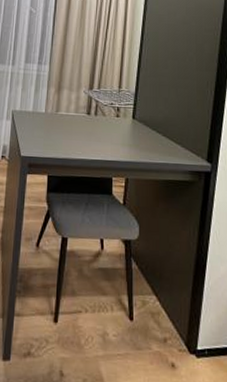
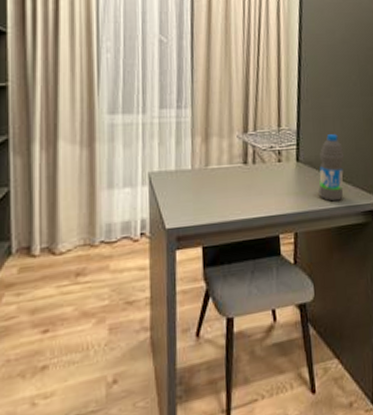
water bottle: none [150,100,177,158] -> present [318,134,345,202]

